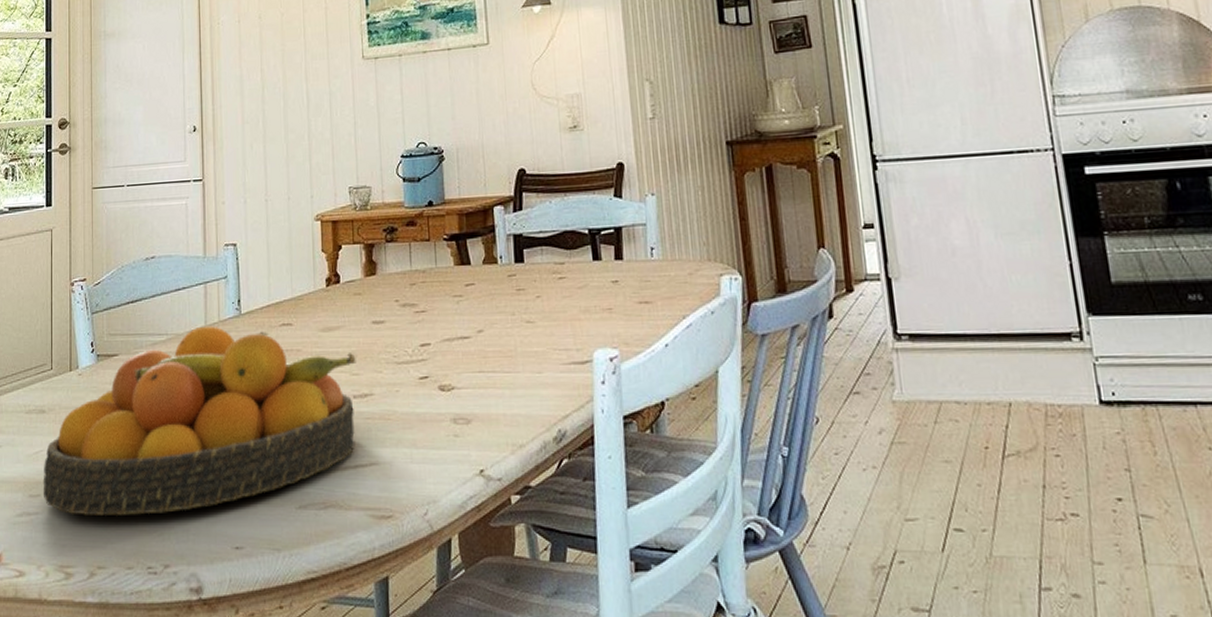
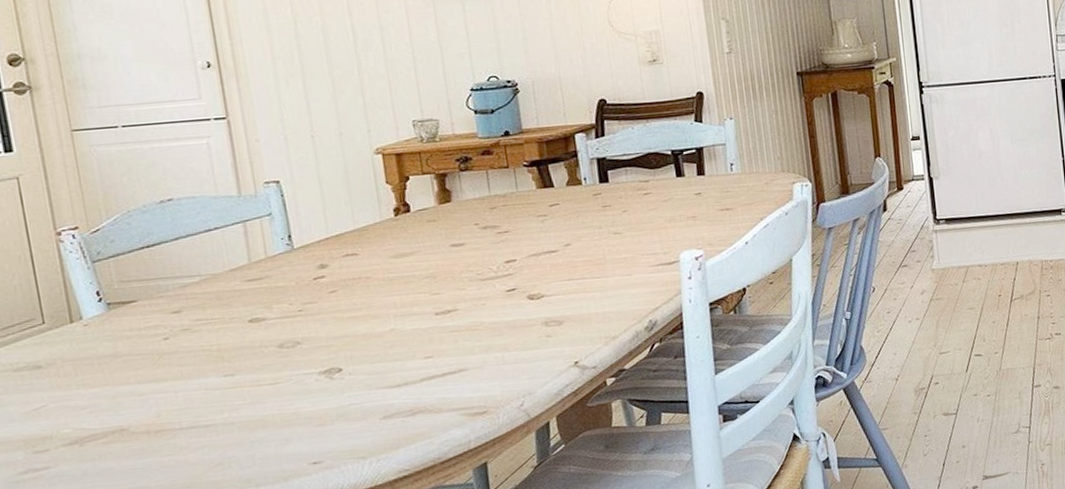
fruit bowl: present [43,326,356,515] -> none [49,262,442,462]

